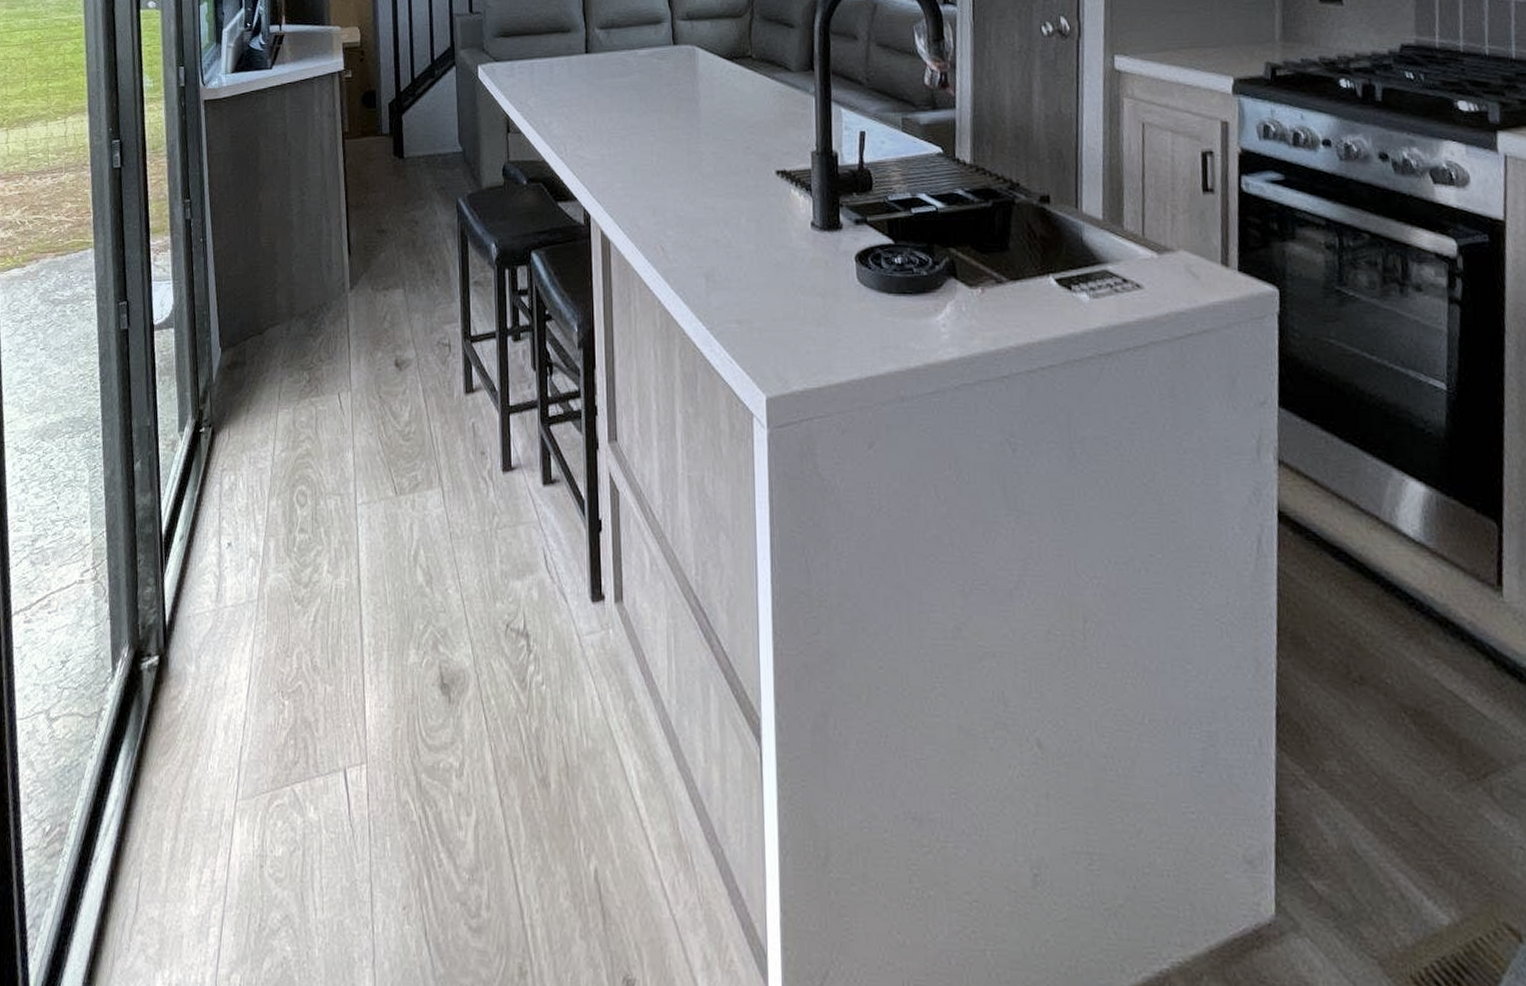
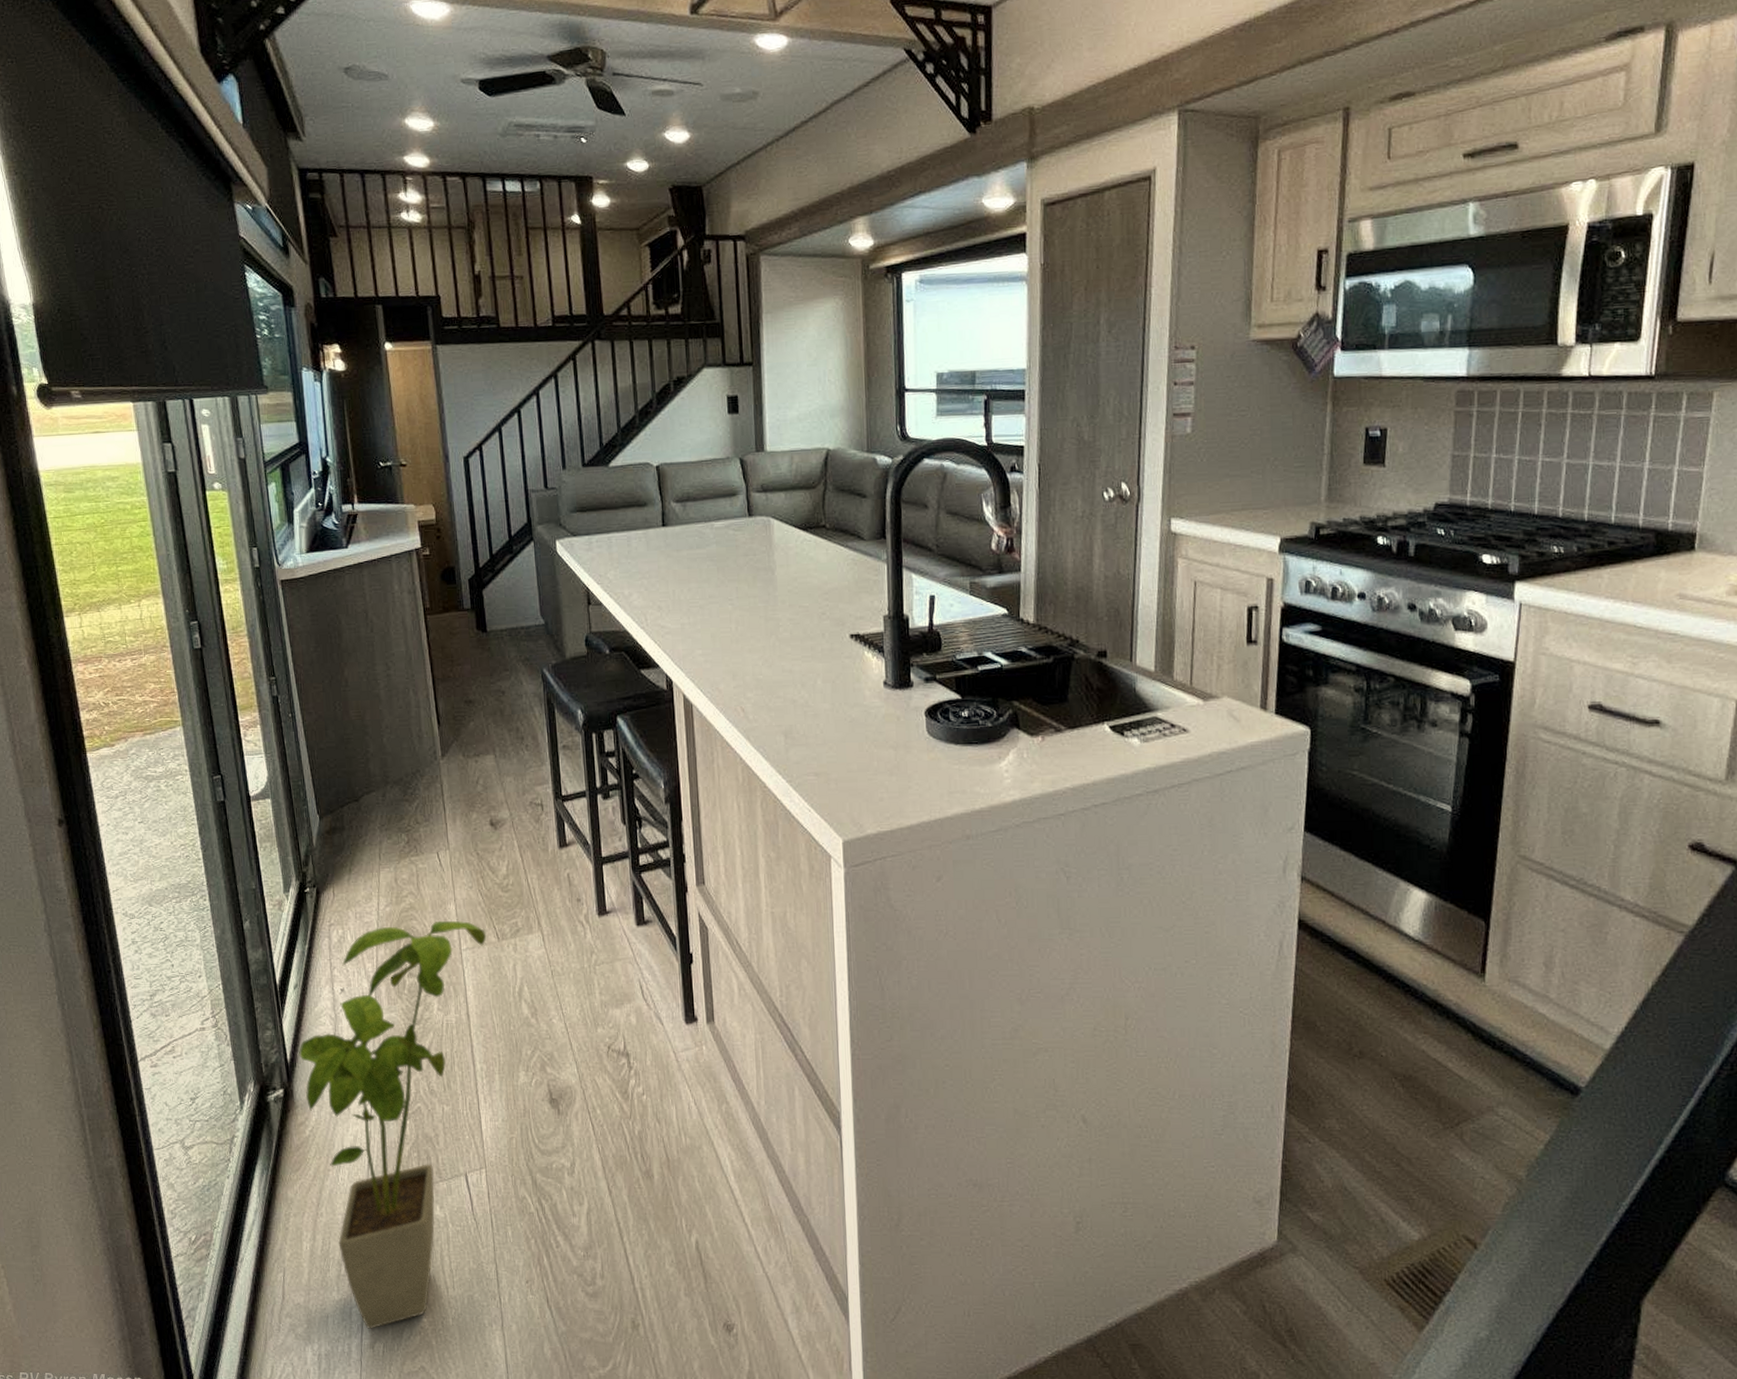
house plant: none [178,470,384,956] -> present [299,920,487,1329]

